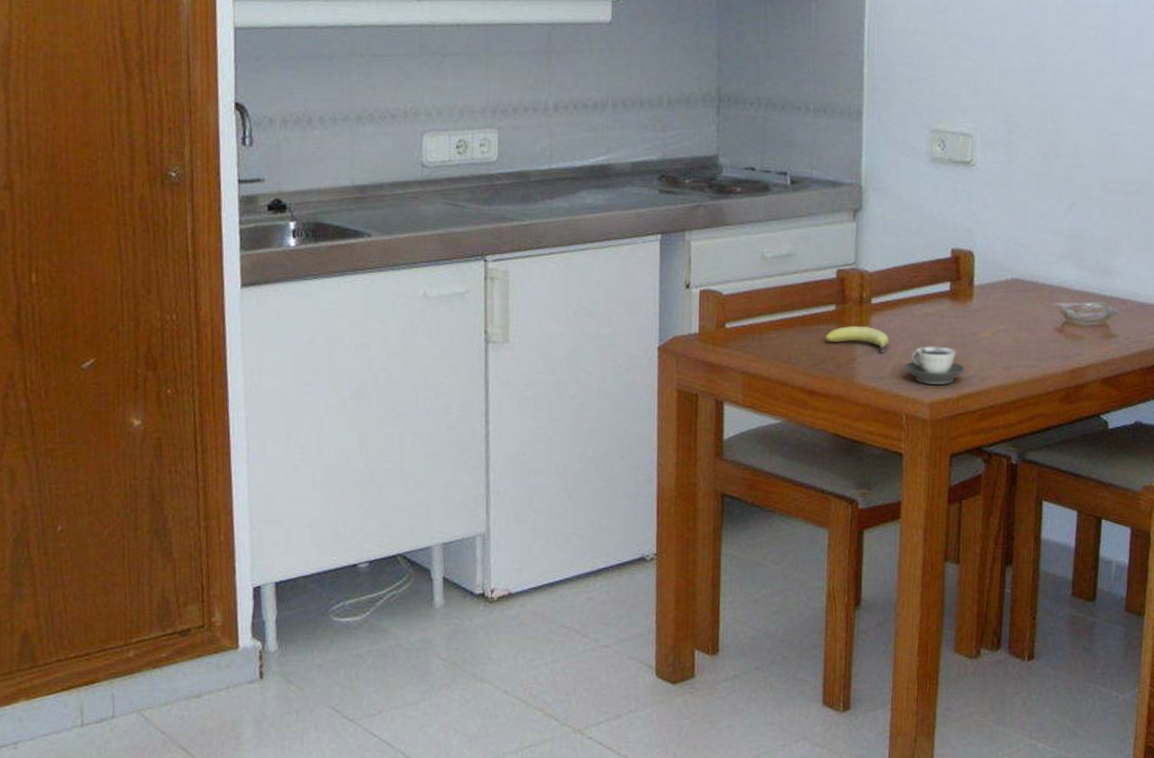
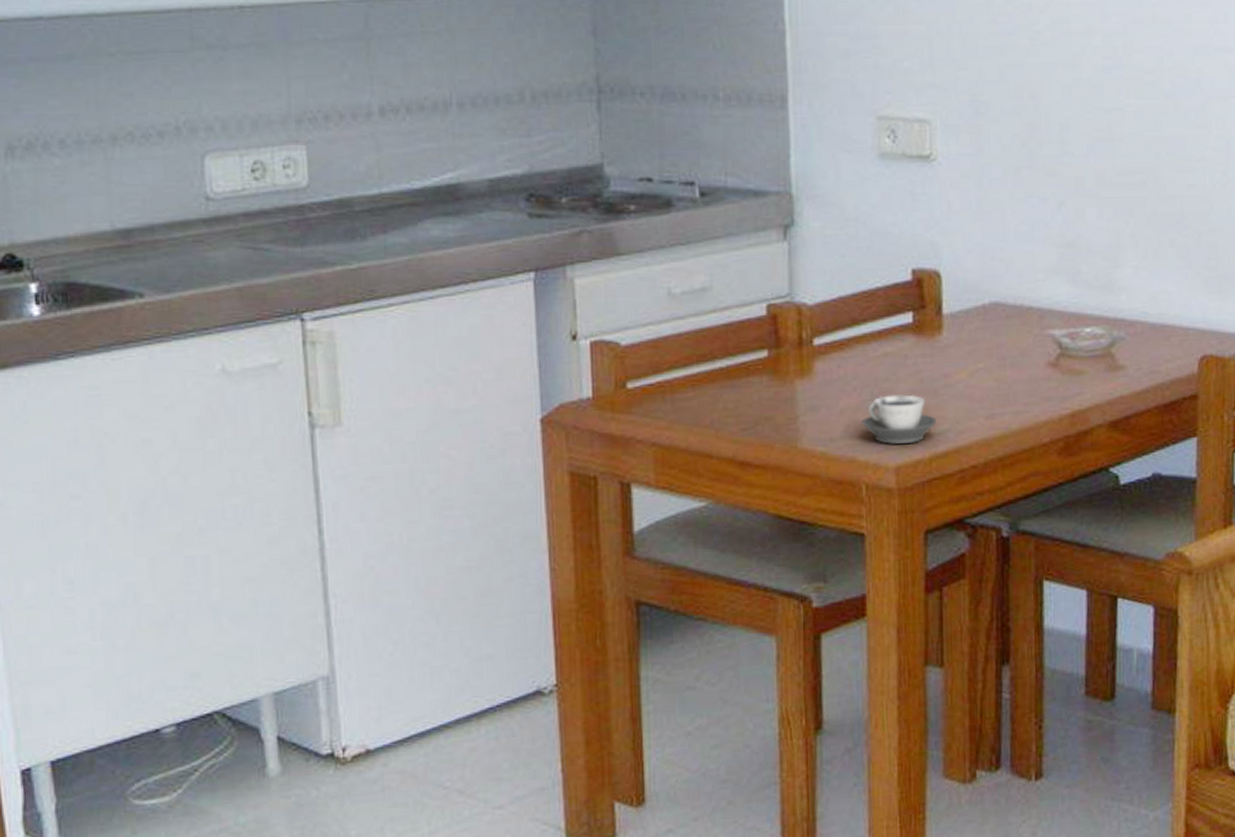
fruit: present [825,325,889,353] -> none [756,374,839,407]

